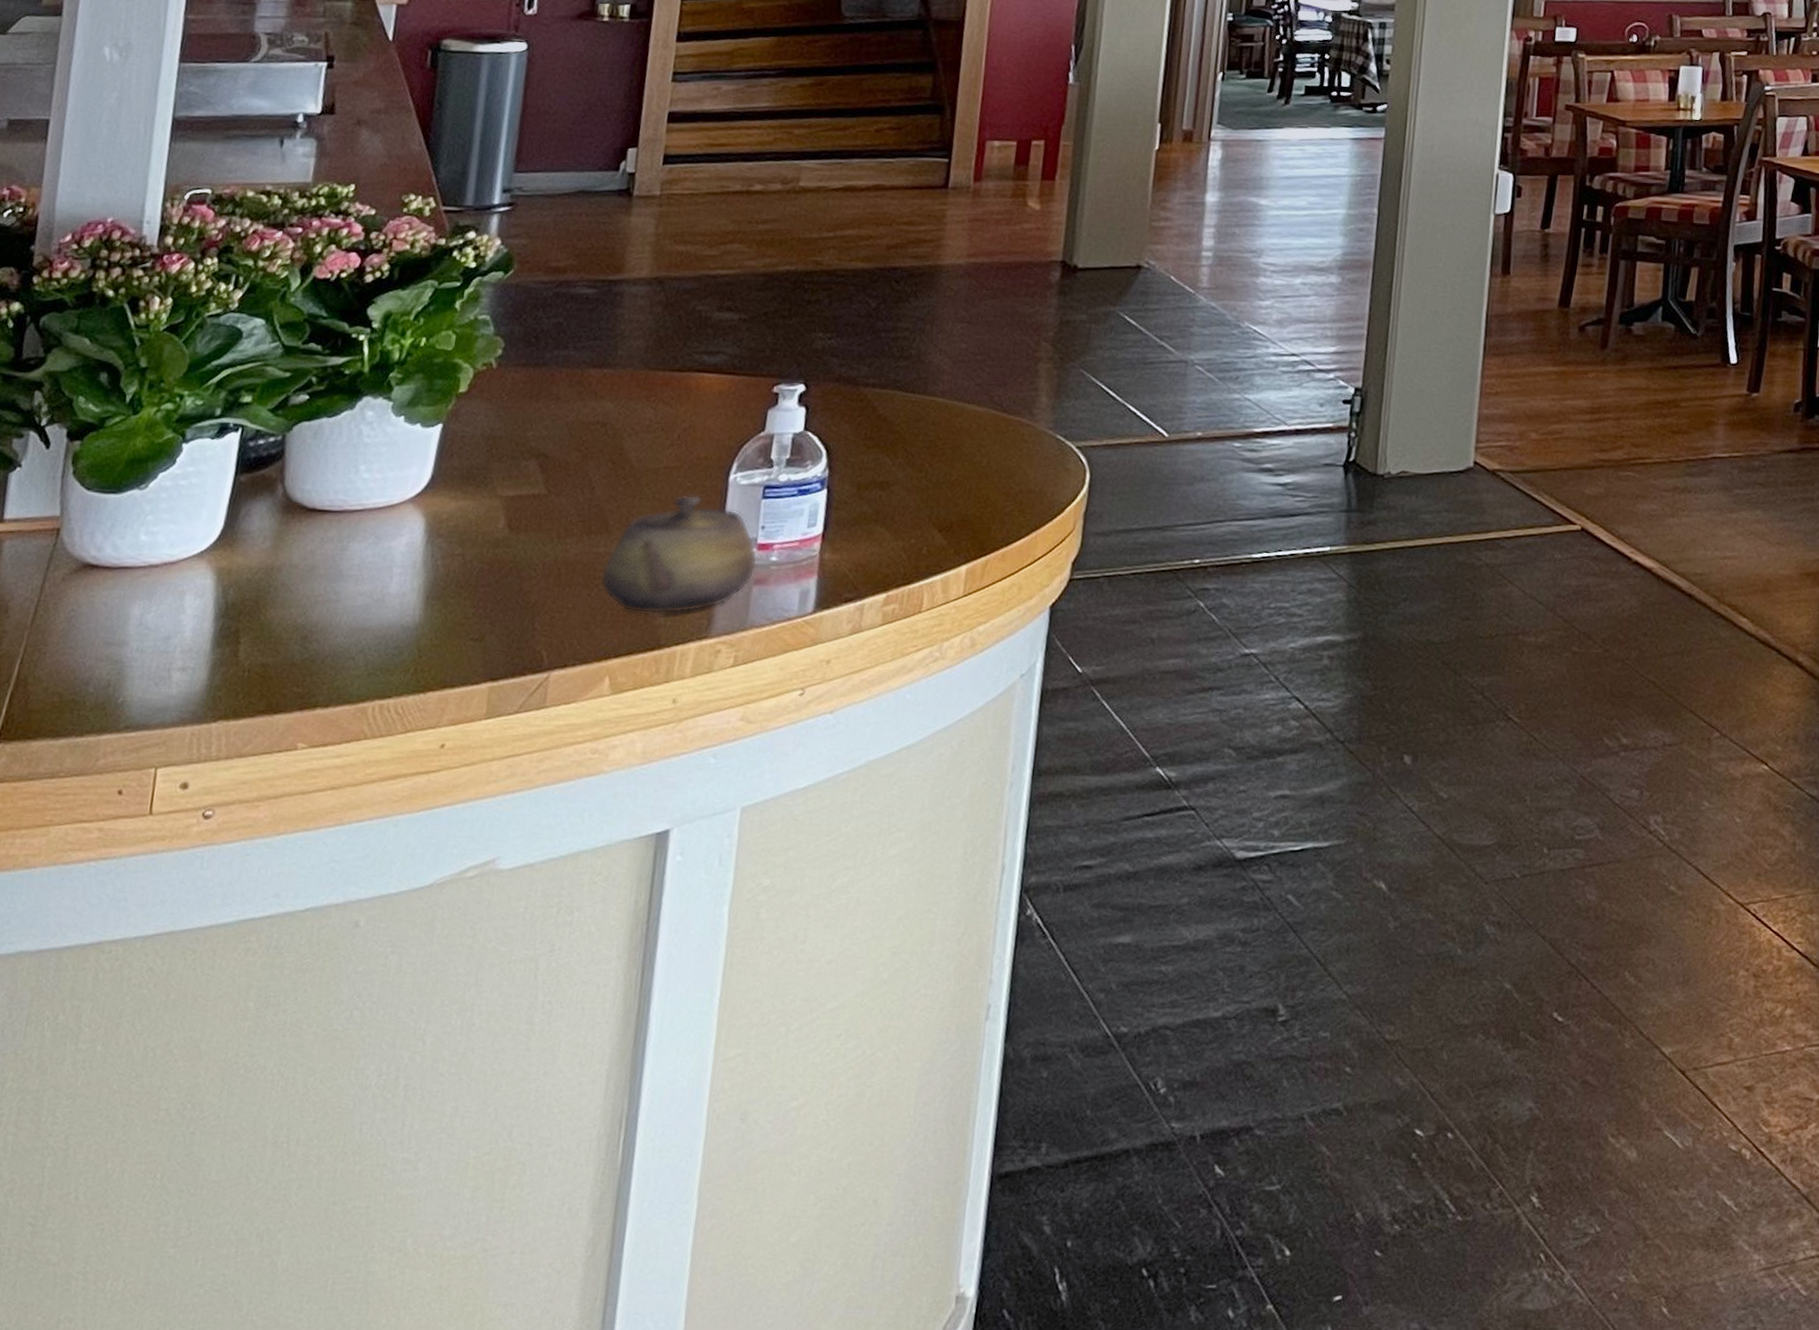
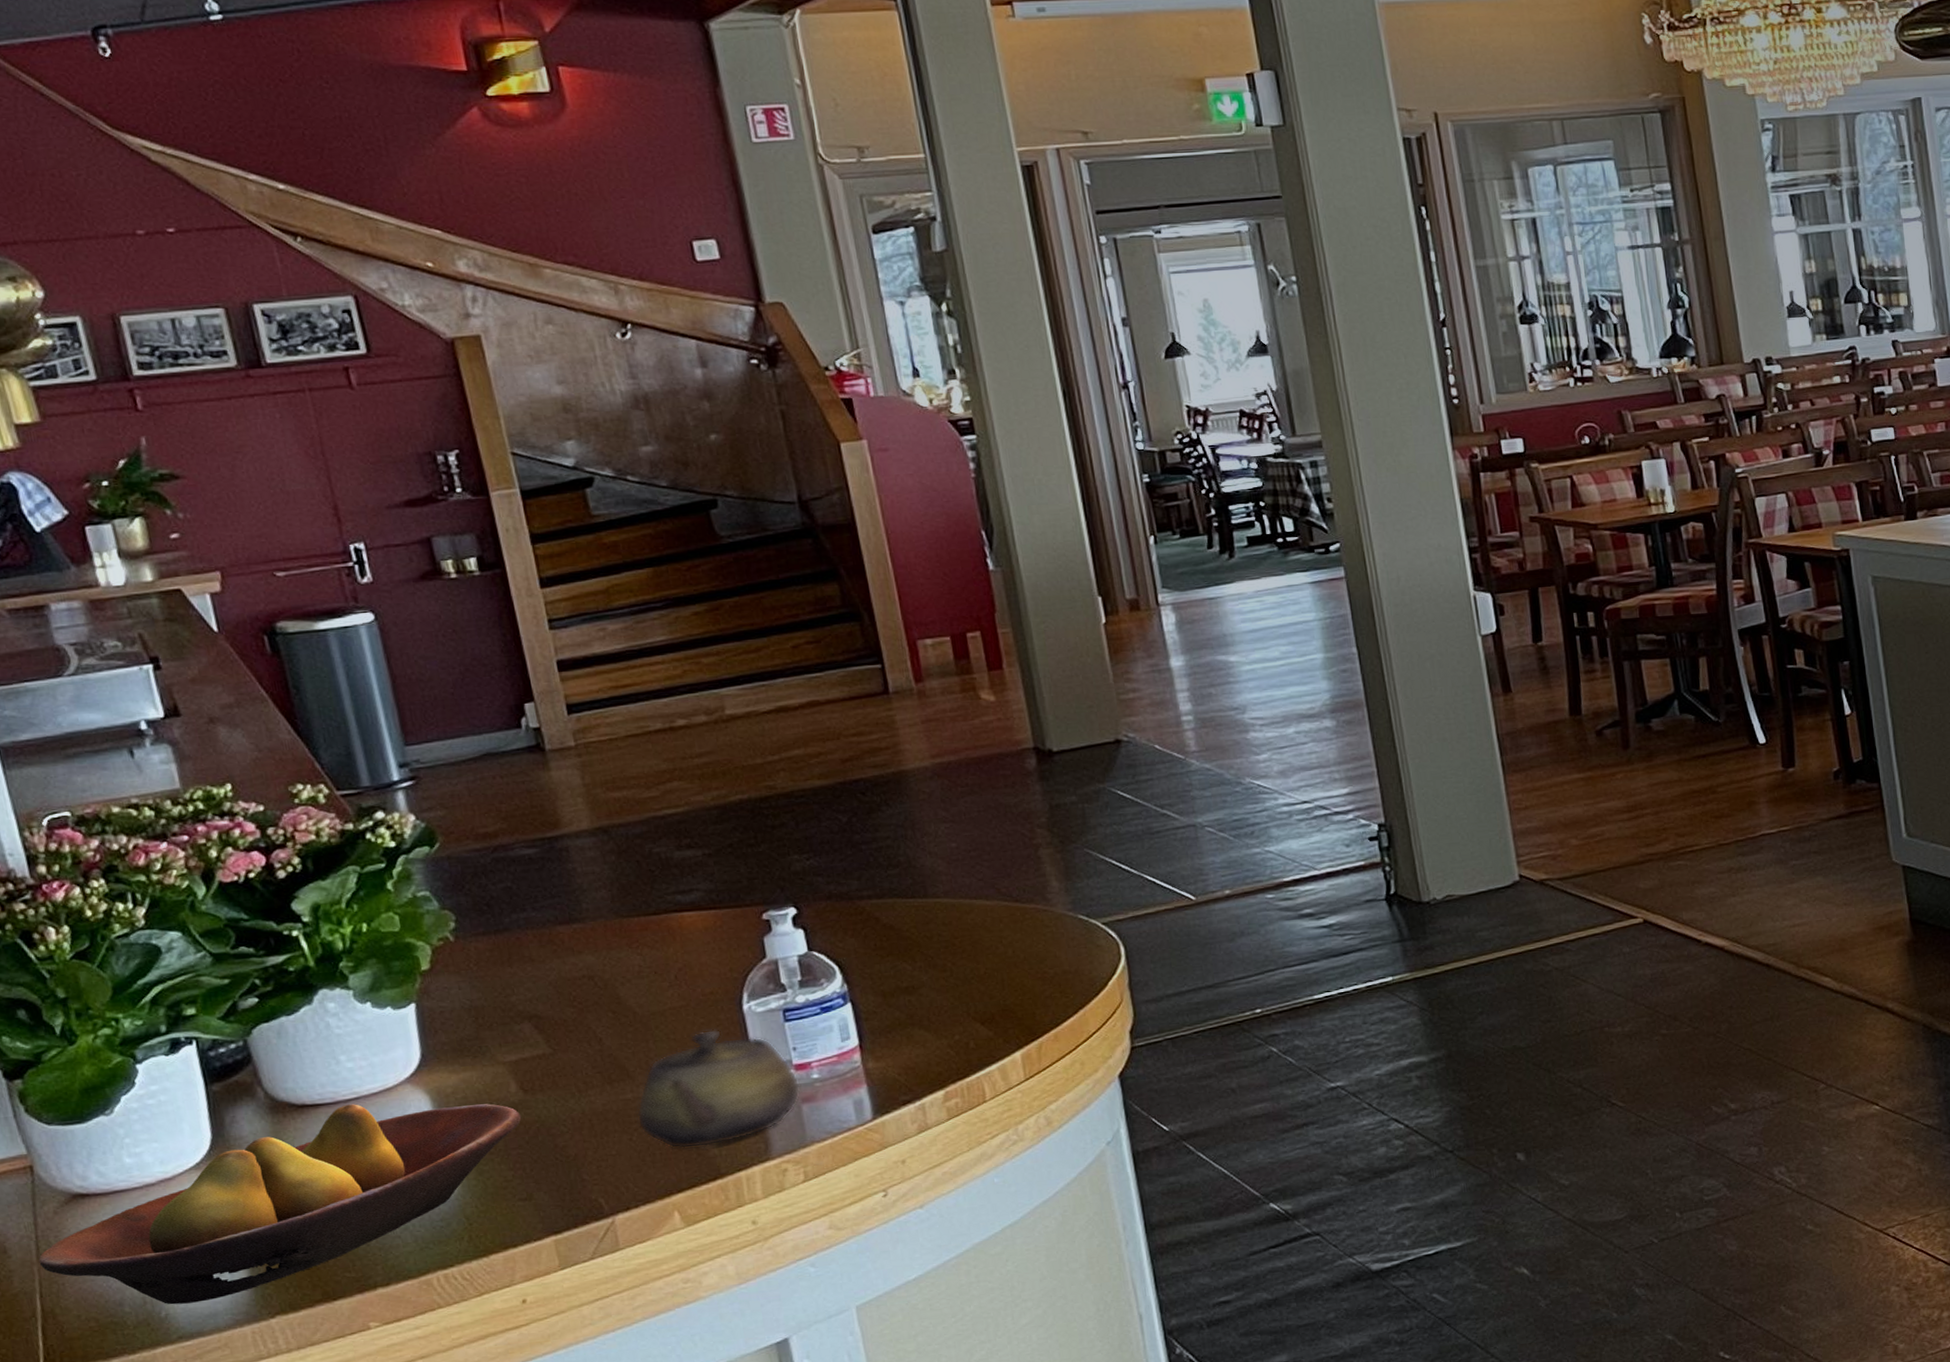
fruit bowl: none [31,515,500,694] -> present [38,1104,522,1305]

